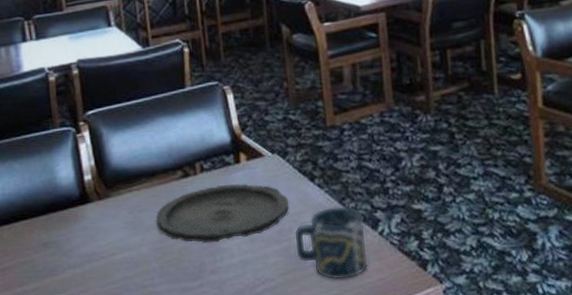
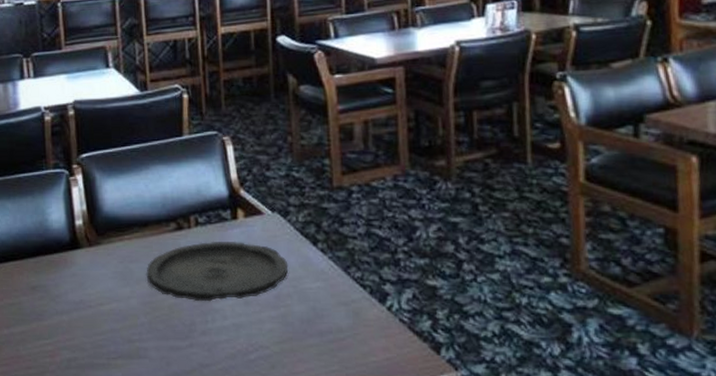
cup: present [294,205,368,280] -> none [293,274,373,355]

